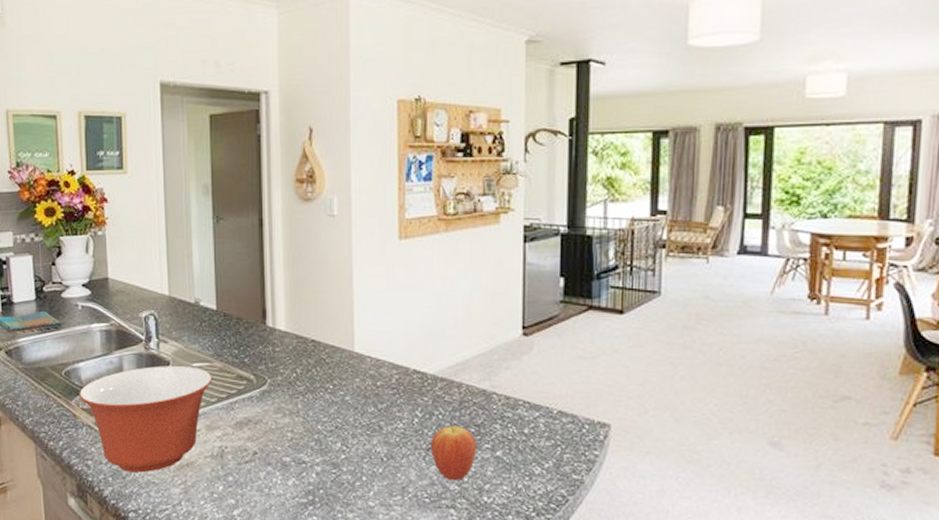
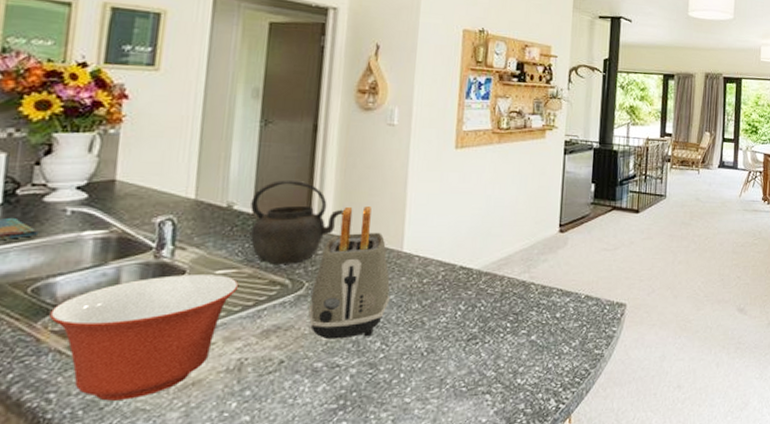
kettle: none [214,276,295,361] -> present [250,179,344,266]
toaster: none [273,303,346,437] -> present [308,206,390,340]
fruit: present [430,425,477,481] -> none [470,315,515,368]

